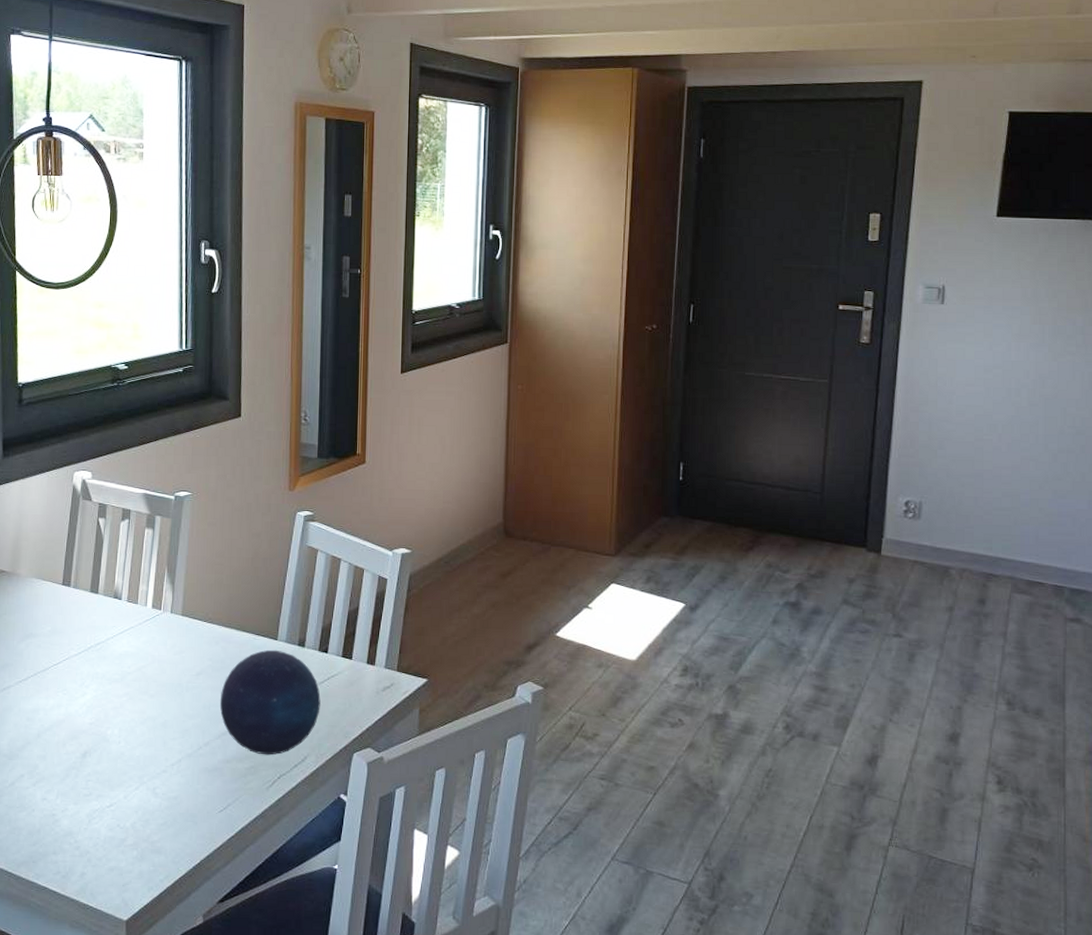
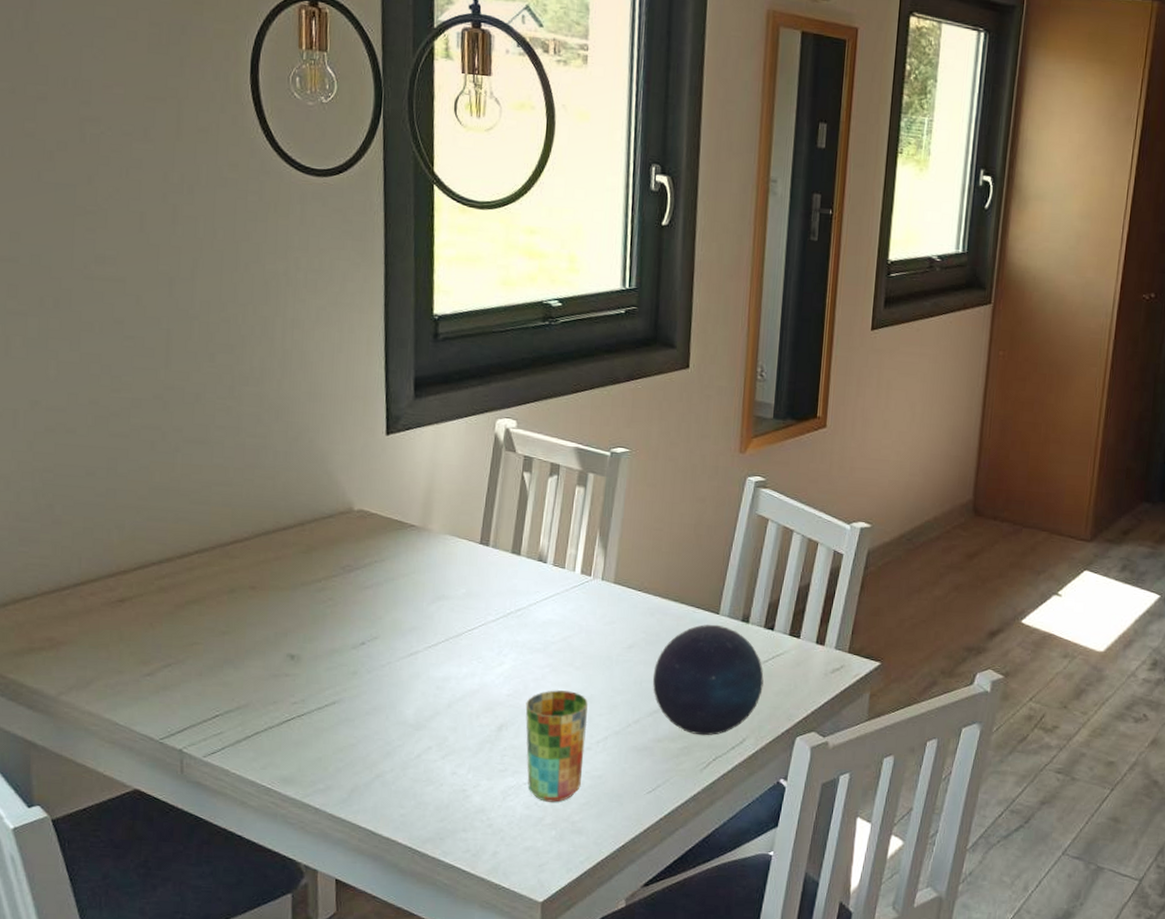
cup: none [106,717,162,824] -> present [525,690,588,802]

